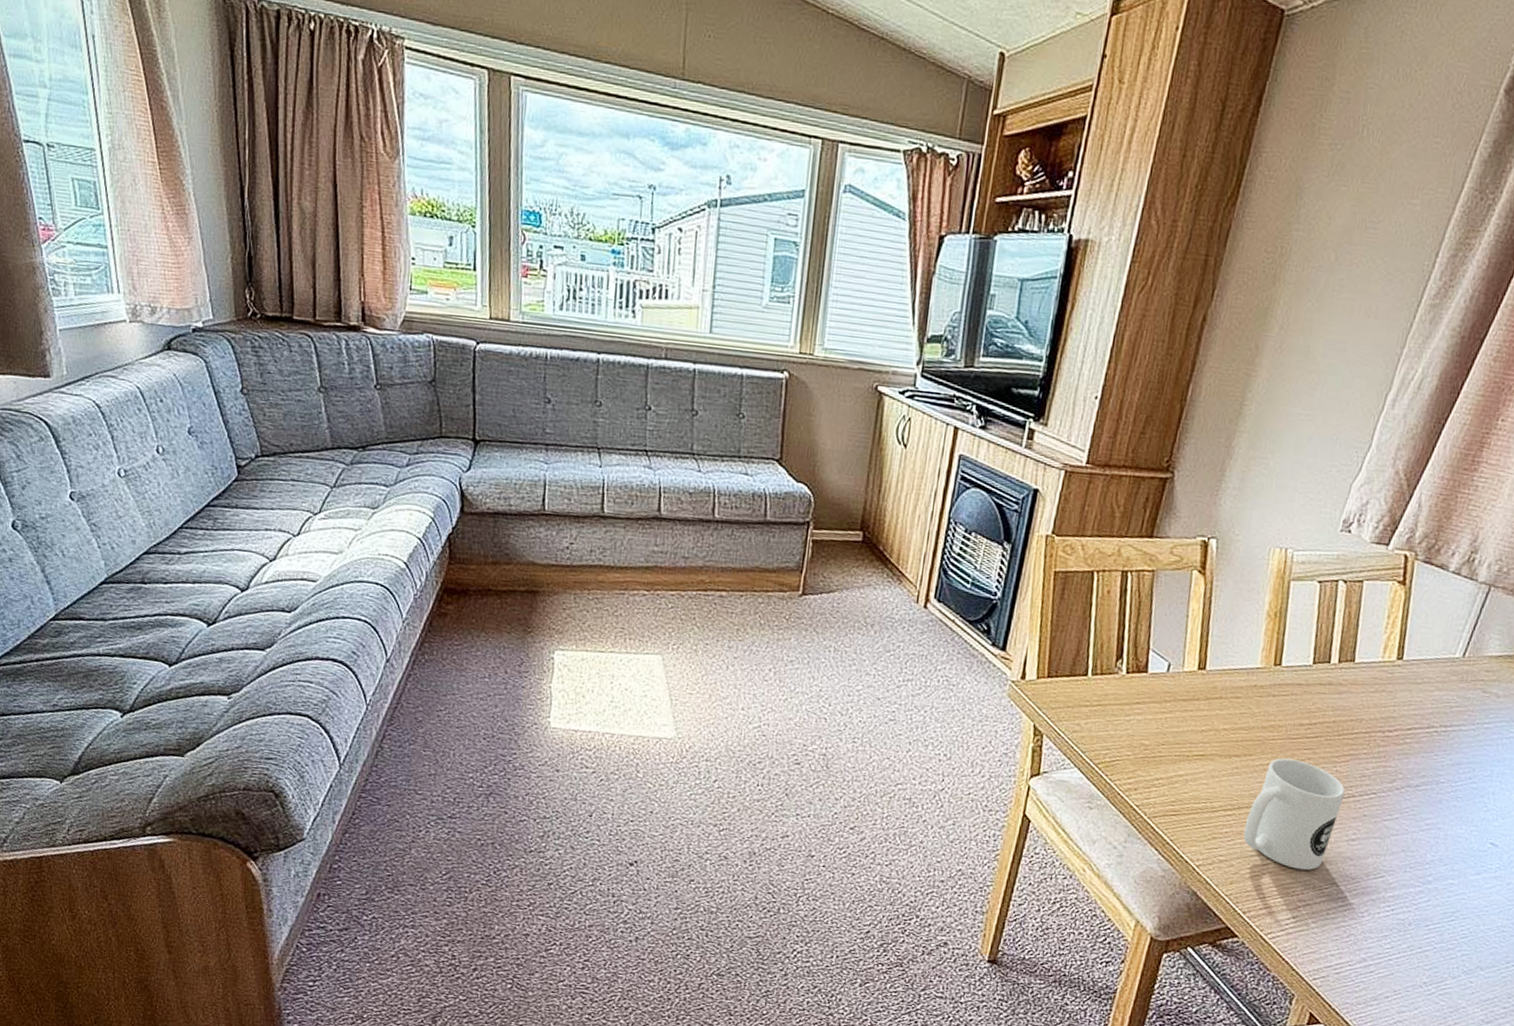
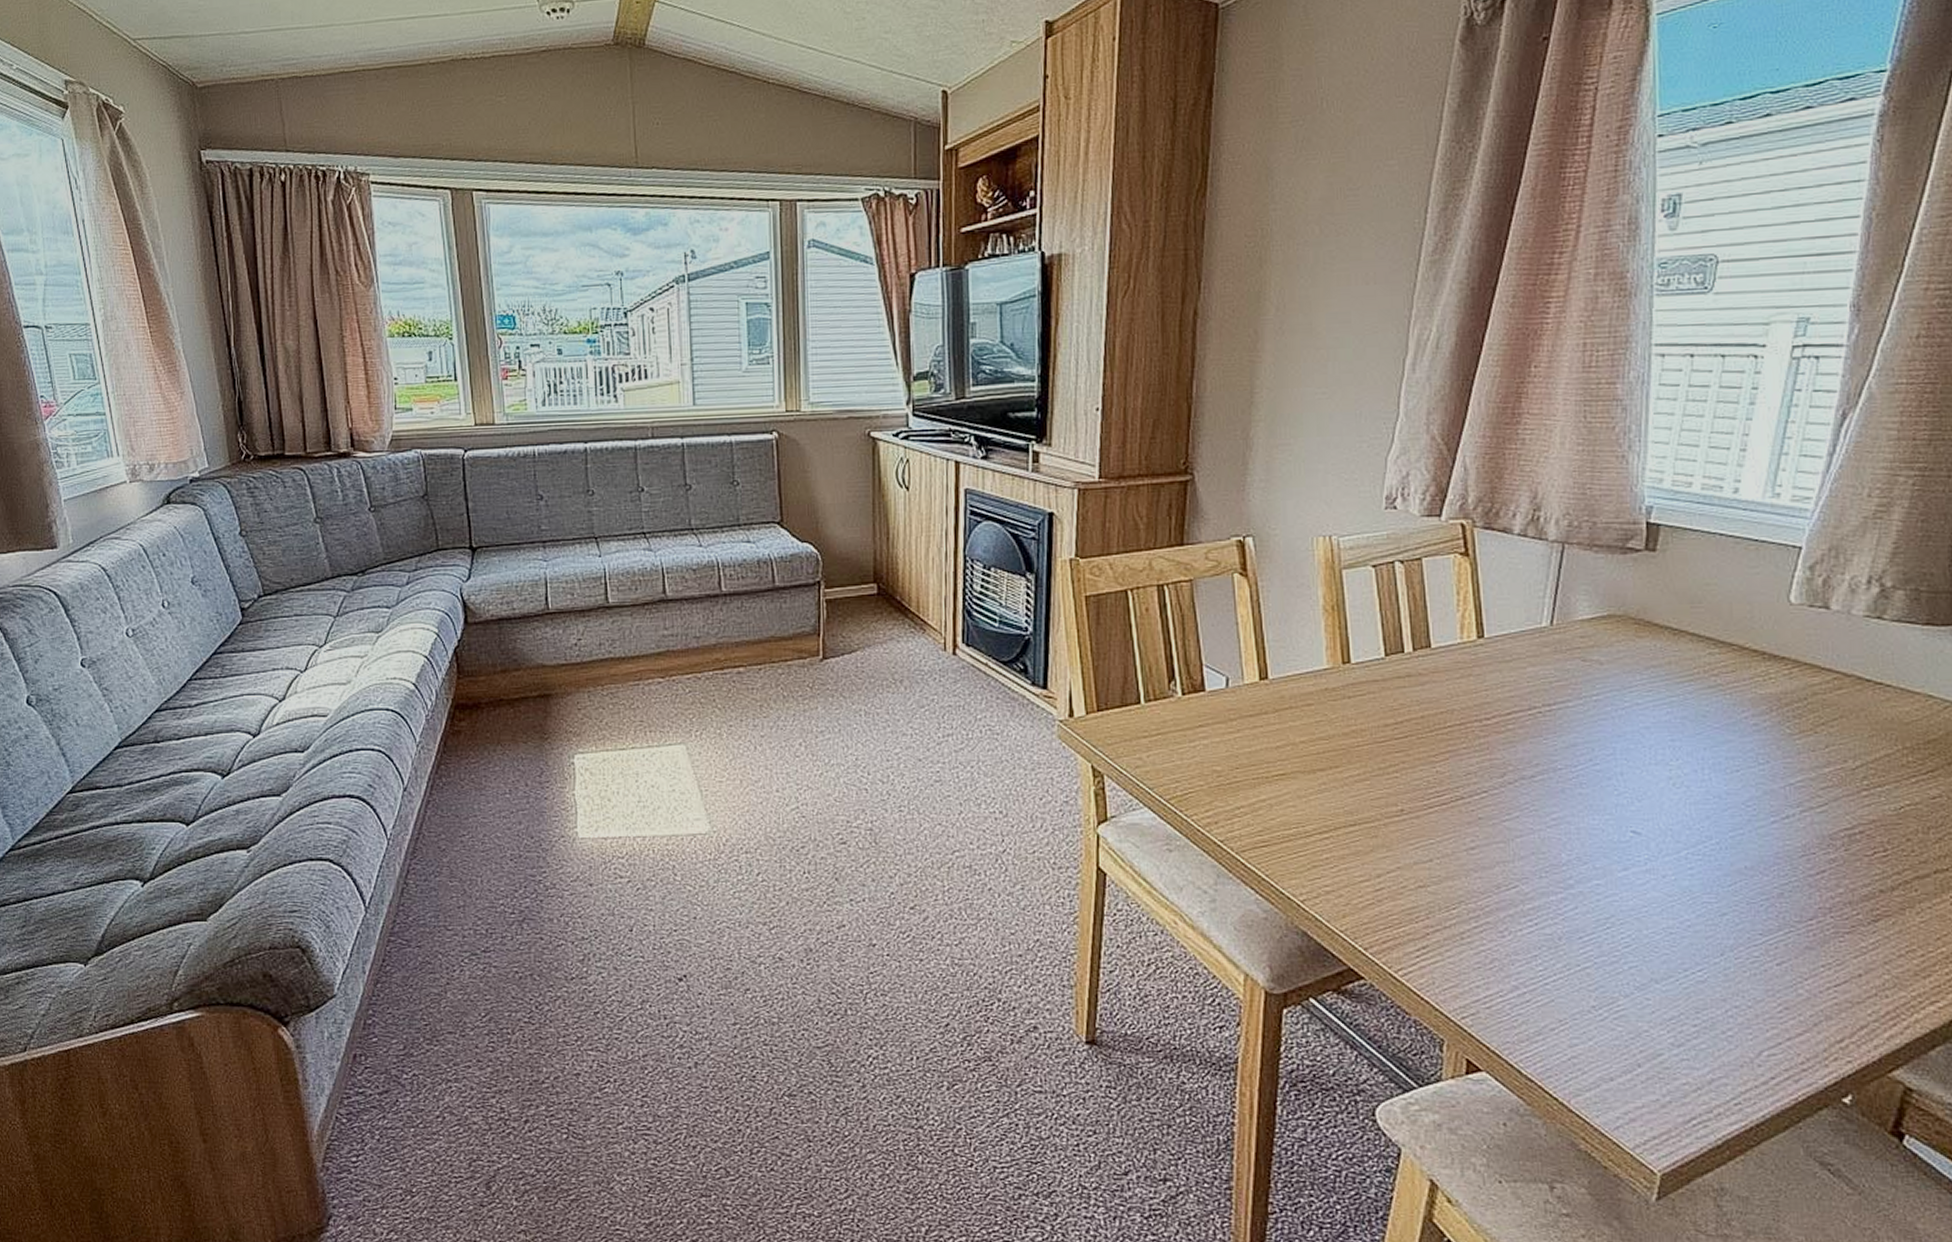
mug: present [1243,758,1346,871] -> none [1346,765,1452,891]

